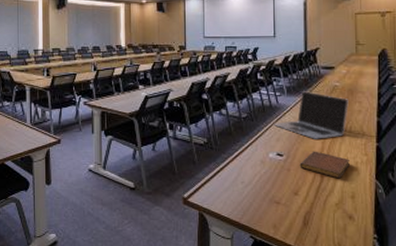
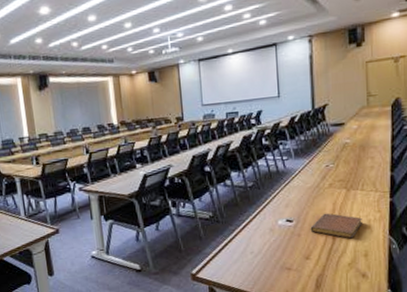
laptop: present [273,91,349,139] -> none [281,152,360,201]

